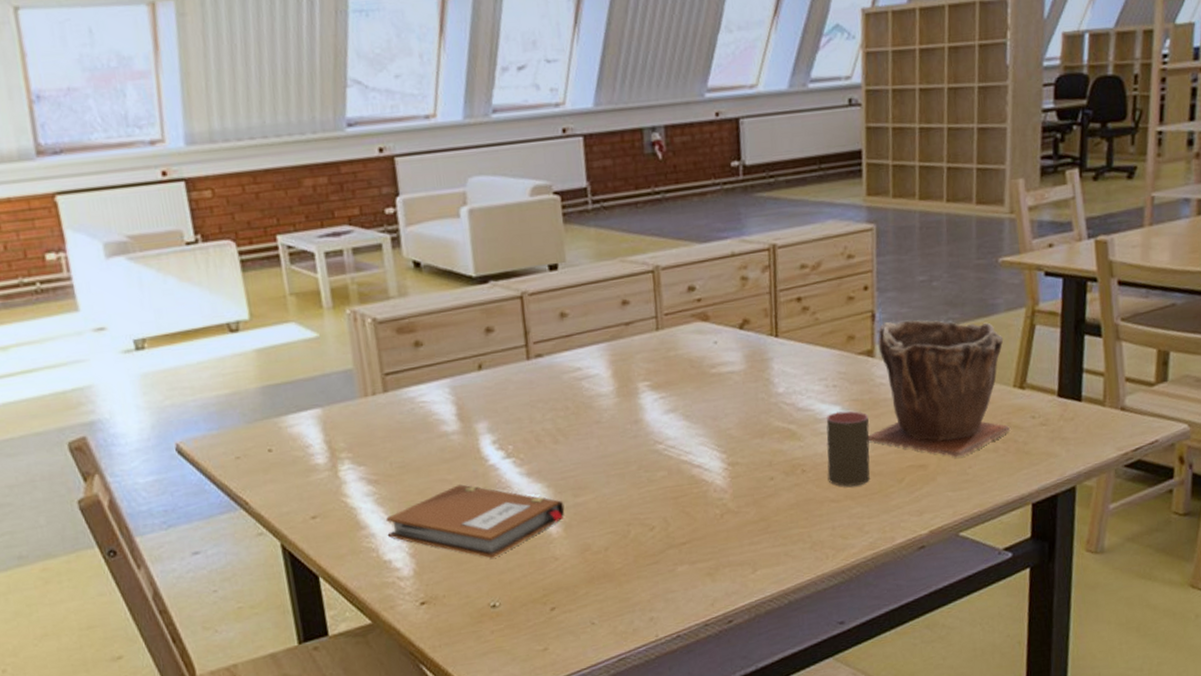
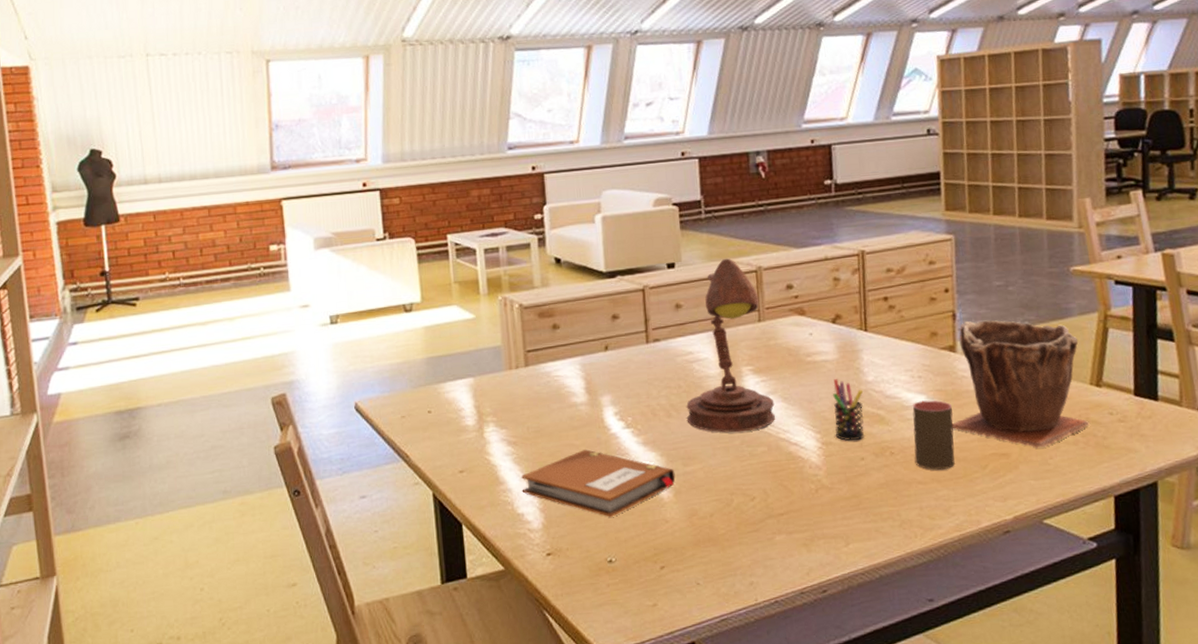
desk lamp: none [575,256,676,458] -> present [686,258,775,433]
pen holder: none [740,392,775,460] -> present [833,379,865,441]

